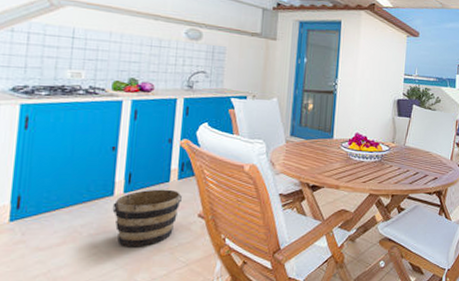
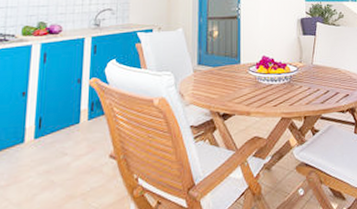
bucket: present [112,189,182,247] -> none [23,131,92,197]

